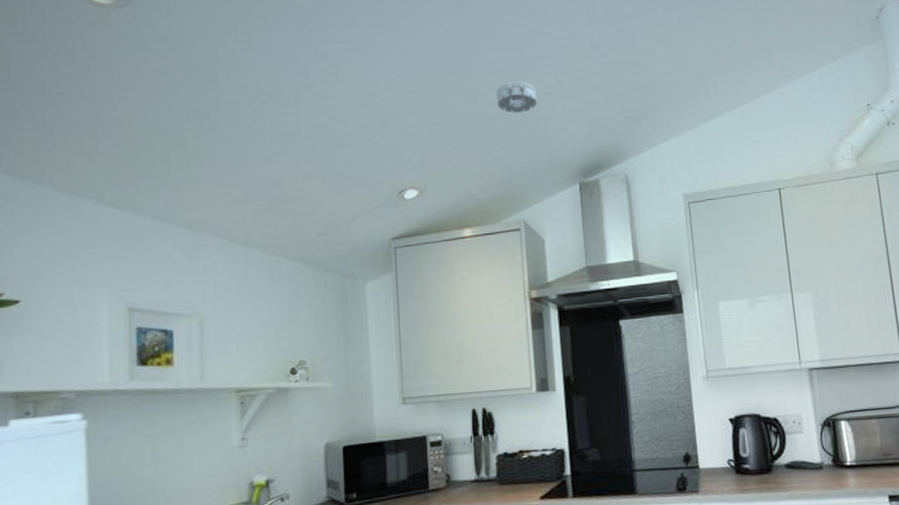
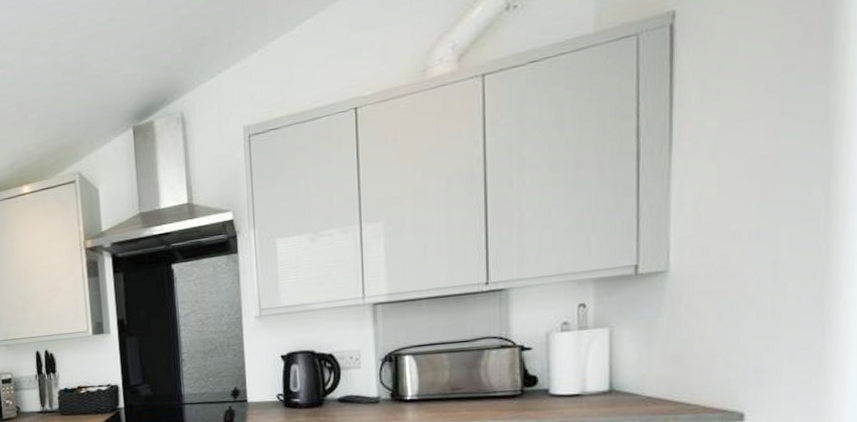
smoke detector: present [496,80,538,113] -> none [49,22,90,61]

